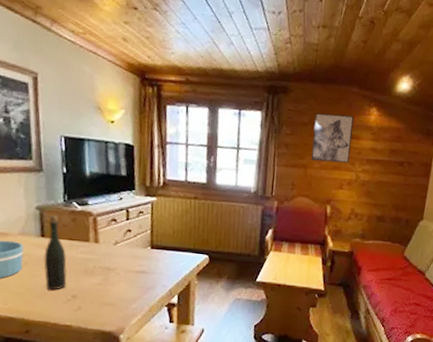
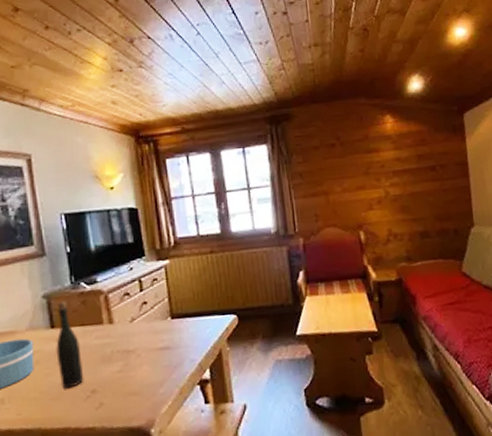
wall art: present [311,113,354,164] -> none [325,128,373,185]

